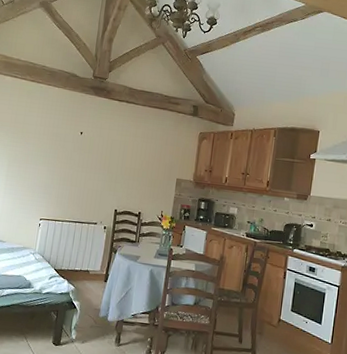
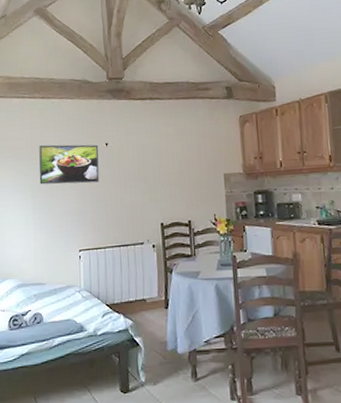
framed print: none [16,122,74,165] -> present [39,144,100,185]

